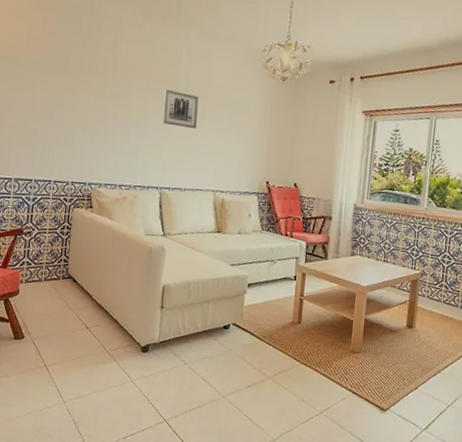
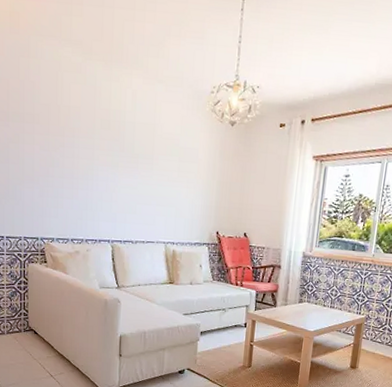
wall art: present [162,88,199,129] -> none [109,137,146,180]

